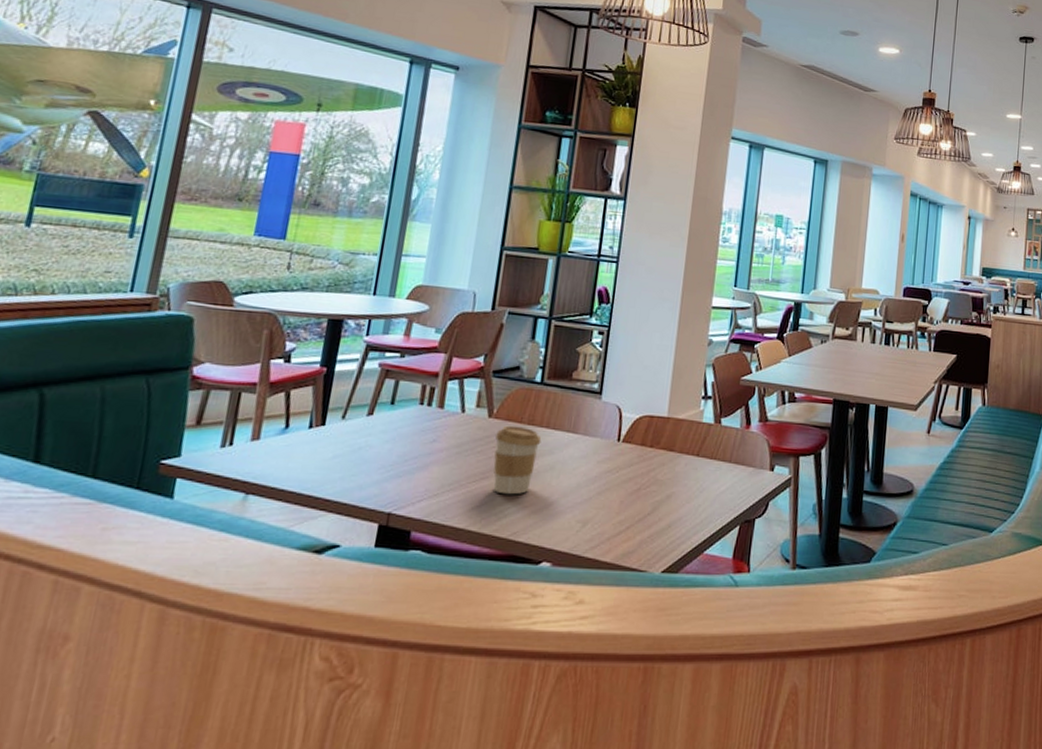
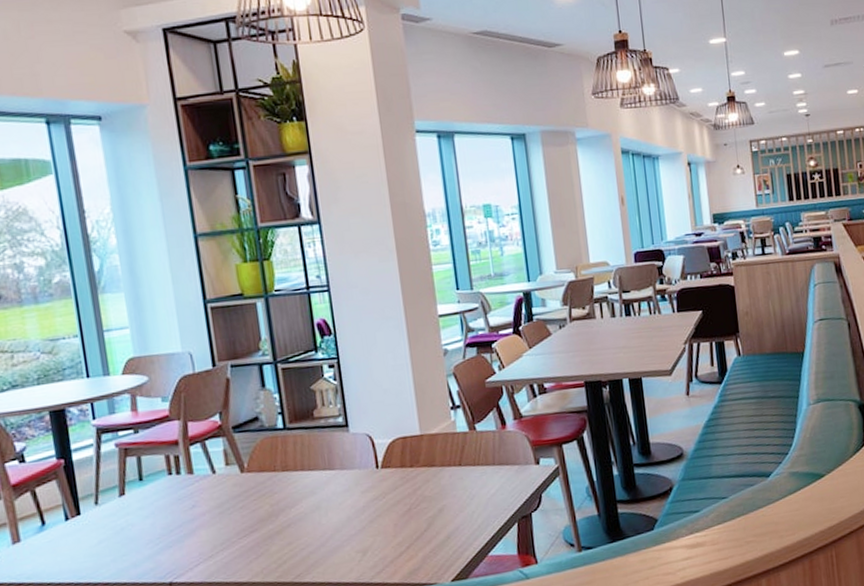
coffee cup: present [493,425,542,495] -> none [253,474,302,542]

